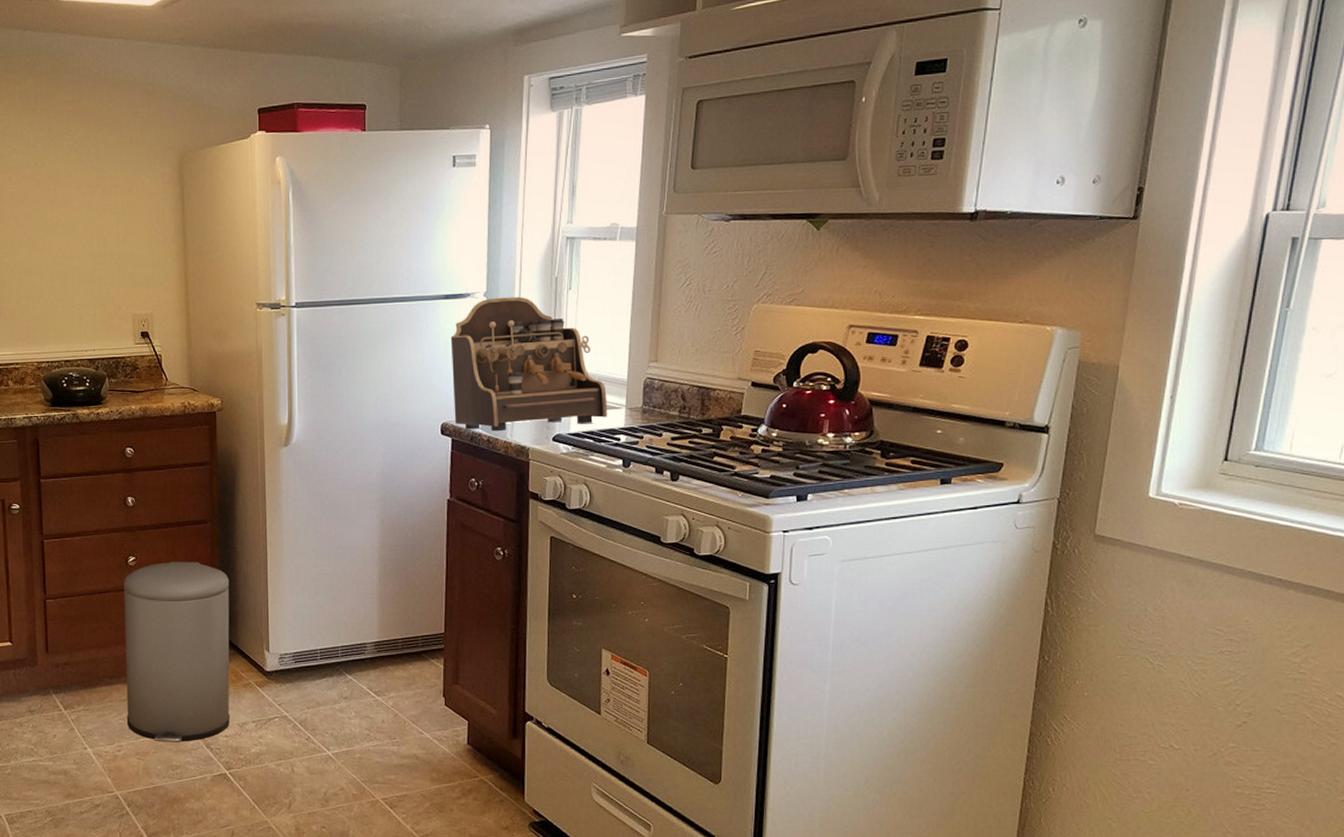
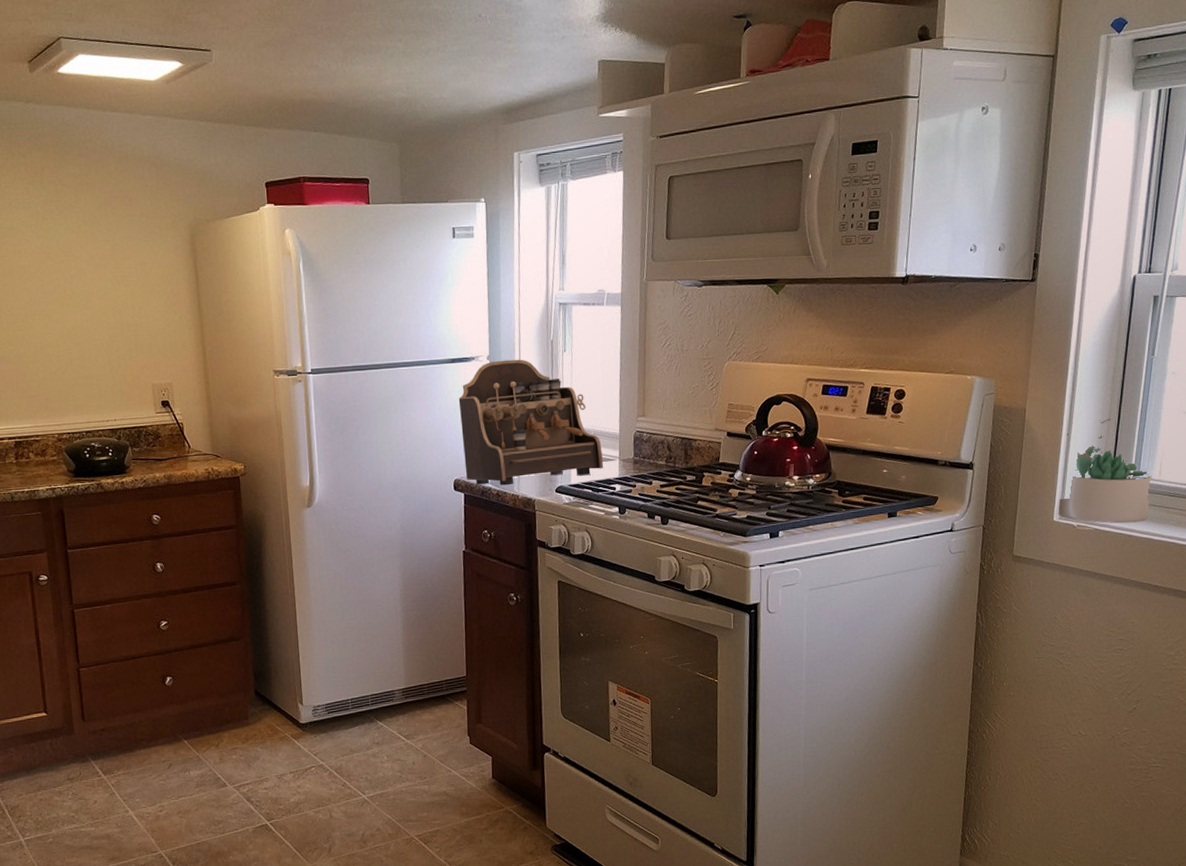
pedal bin: present [123,561,230,742] -> none [157,622,268,800]
succulent plant: none [1155,380,1281,504] -> present [1058,418,1152,524]

